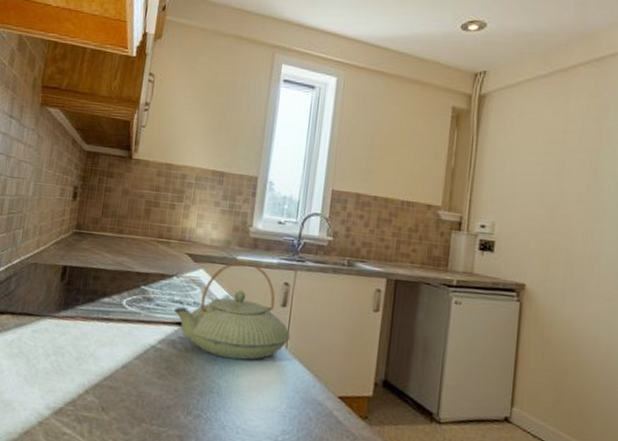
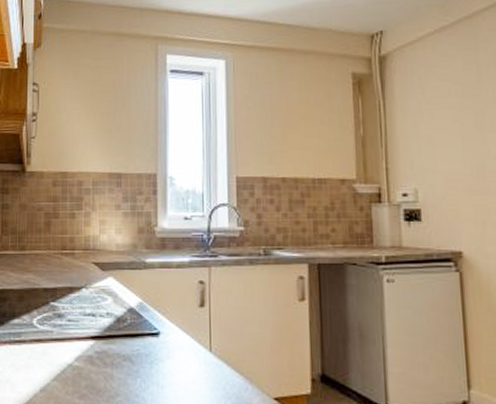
teapot: present [173,261,290,360] -> none [86,264,213,370]

